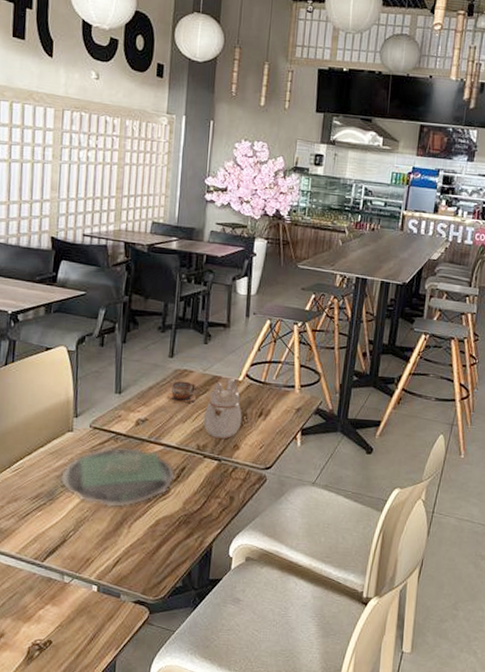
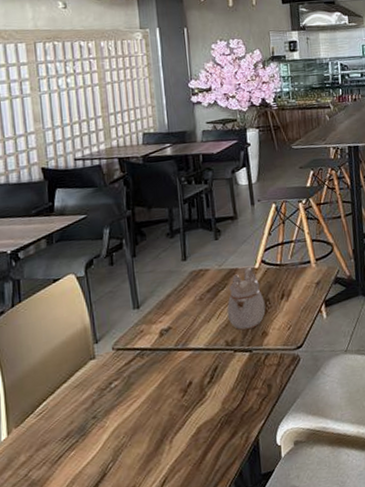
plate: present [60,447,175,507] -> none [89,358,208,429]
cup: present [166,381,197,403] -> none [186,280,217,305]

